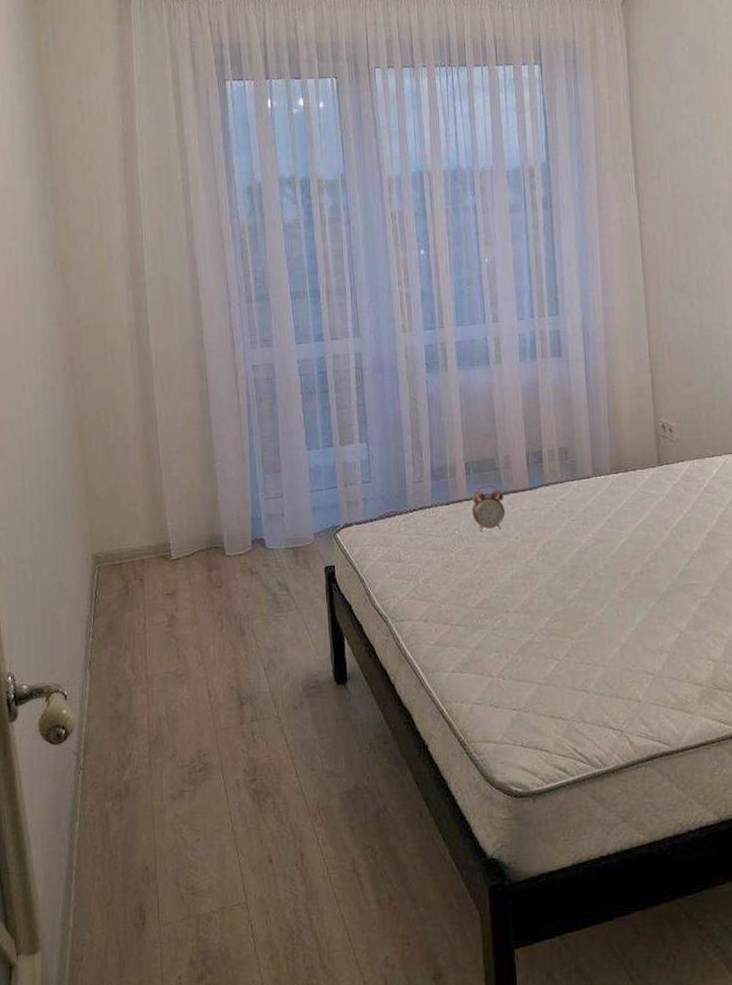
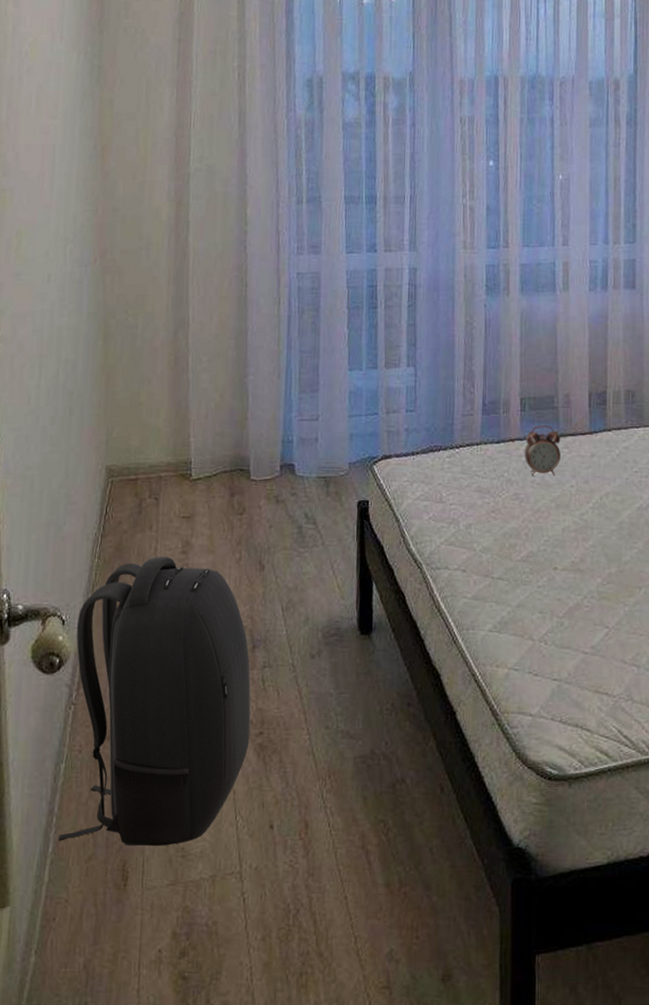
backpack: none [78,630,245,891] -> present [58,556,251,847]

